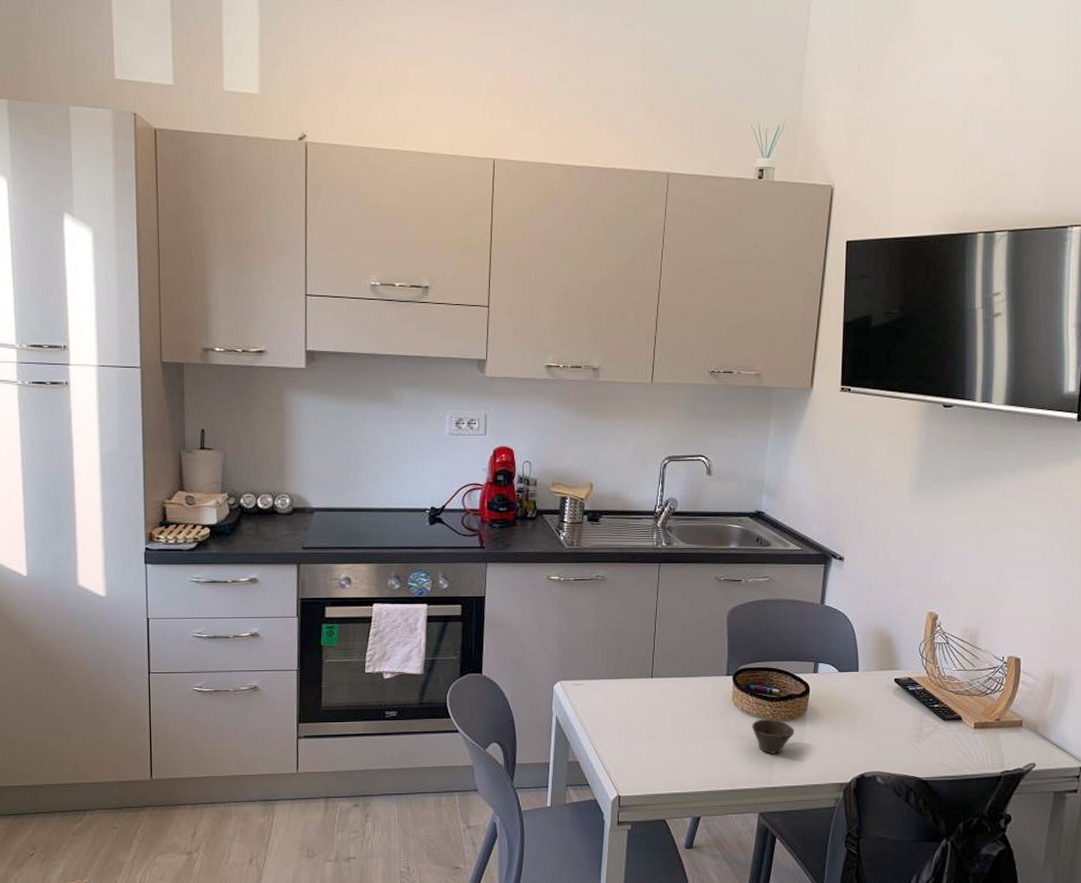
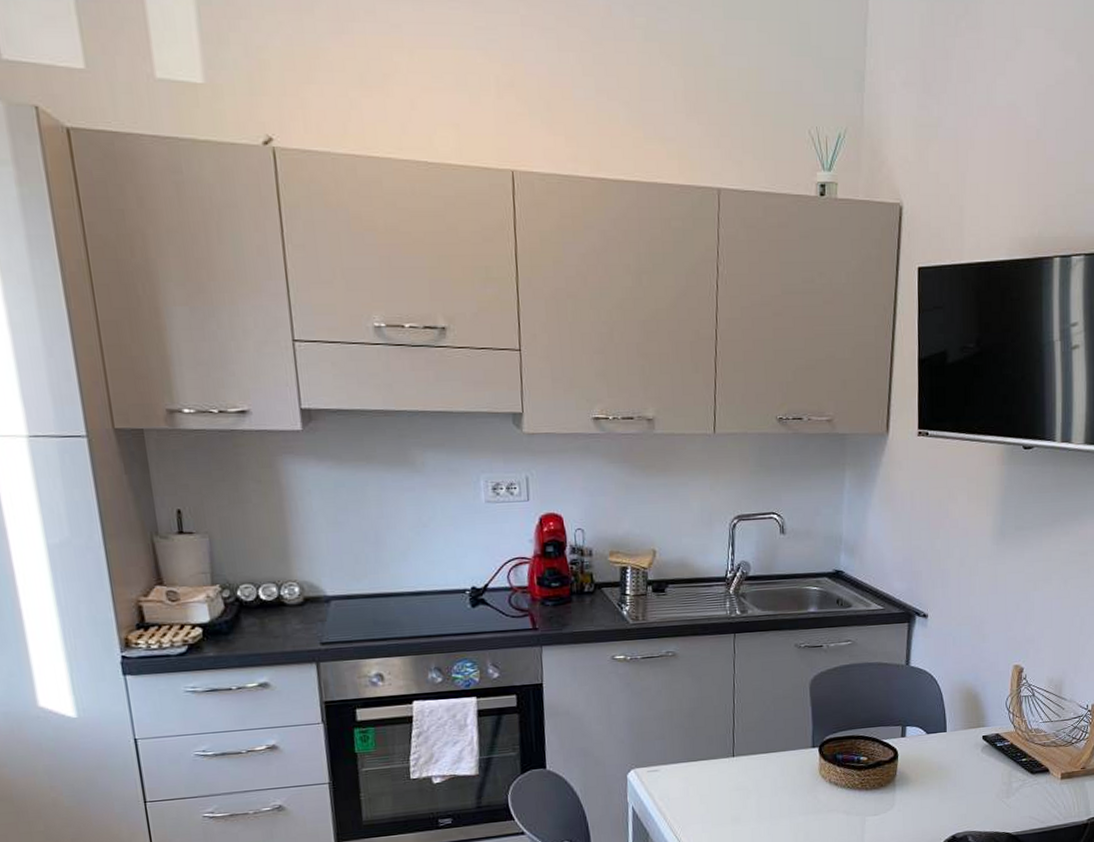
cup: present [752,719,794,754] -> none [841,788,885,824]

